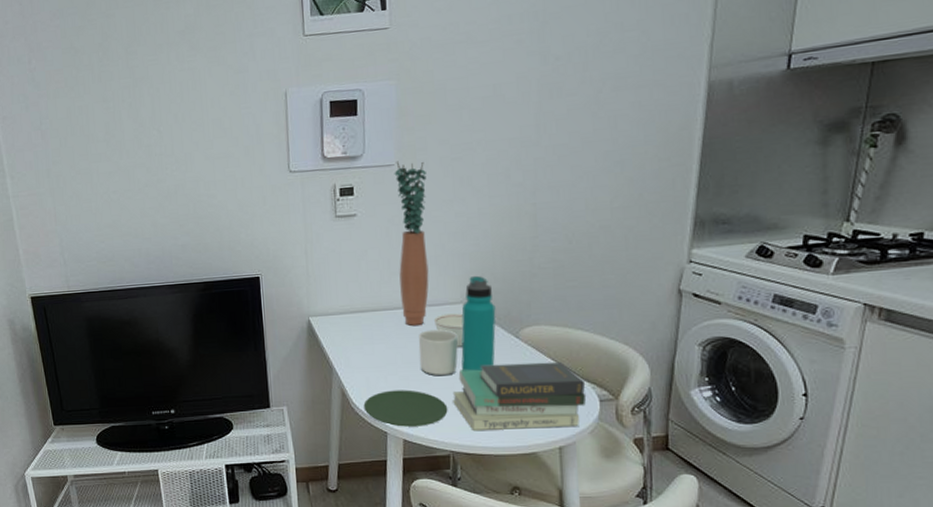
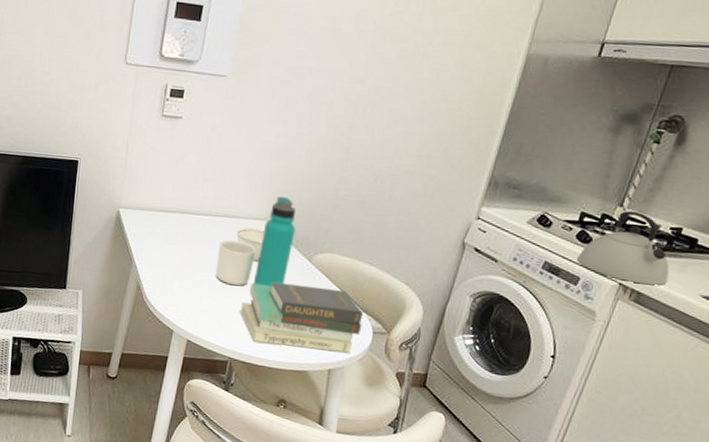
plate: present [363,390,448,427] -> none [155,291,234,330]
vase: present [394,161,429,326] -> none [208,73,256,234]
kettle: none [810,224,919,301] -> present [577,211,670,286]

